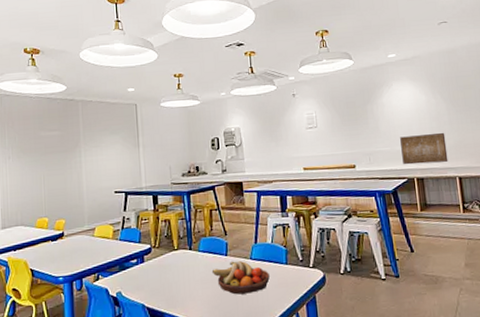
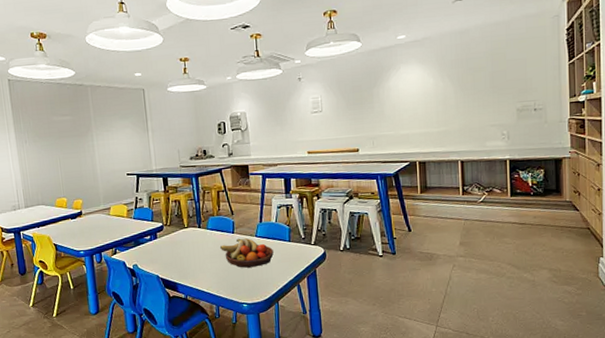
wall art: present [400,132,448,165] -> none [405,116,452,149]

